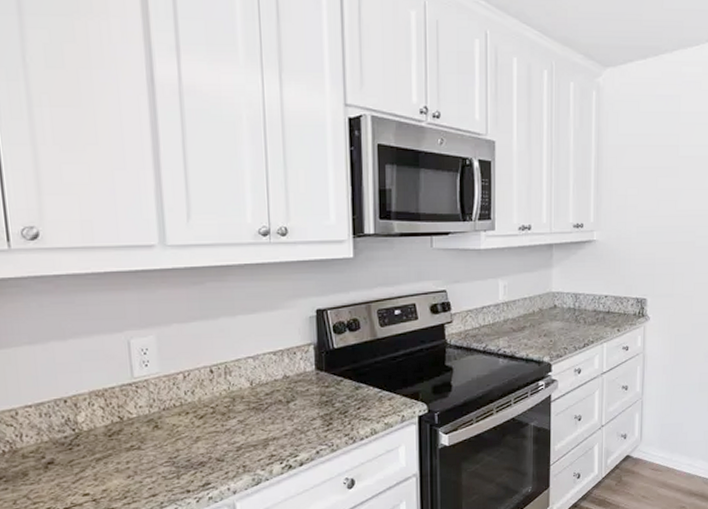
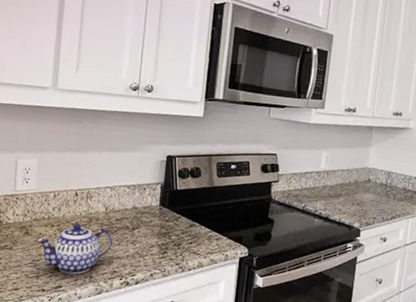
teapot: none [171,406,264,467] -> present [37,224,112,275]

